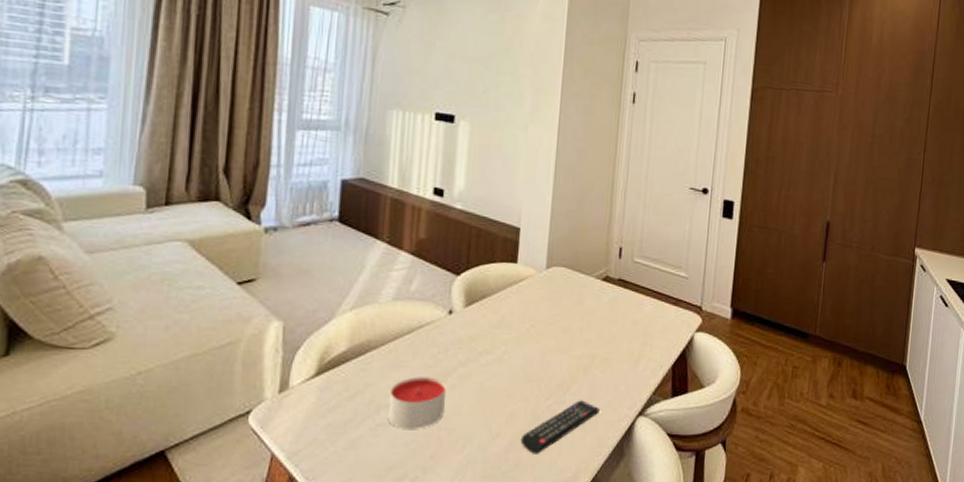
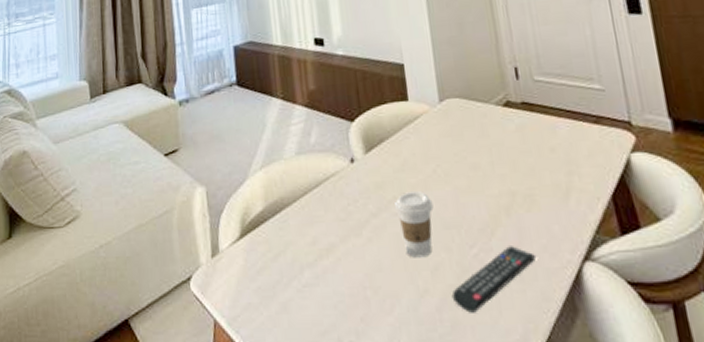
candle: present [387,377,446,429] -> none [310,231,366,289]
coffee cup: none [484,346,521,406] -> present [395,191,434,258]

